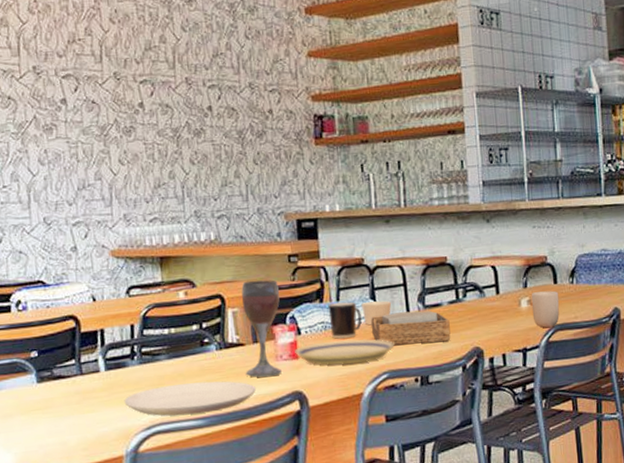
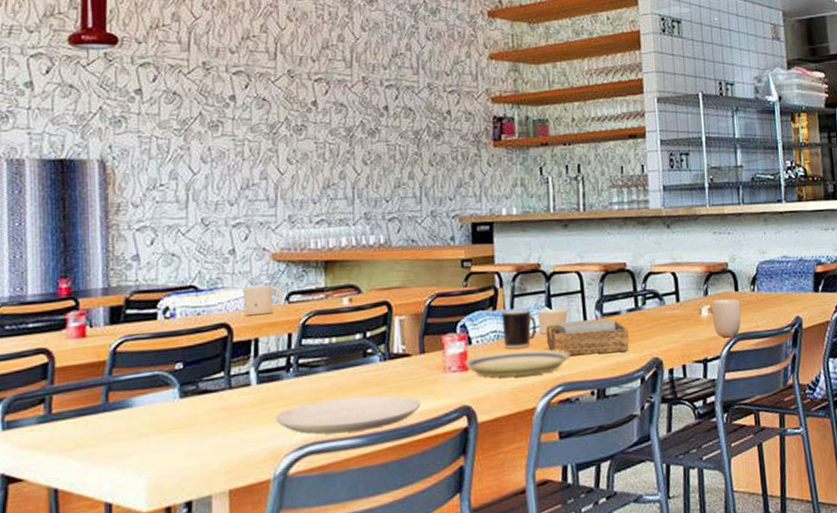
mug: none [85,279,124,309] -> present [242,284,283,316]
cup: present [241,279,282,378] -> none [409,285,451,391]

